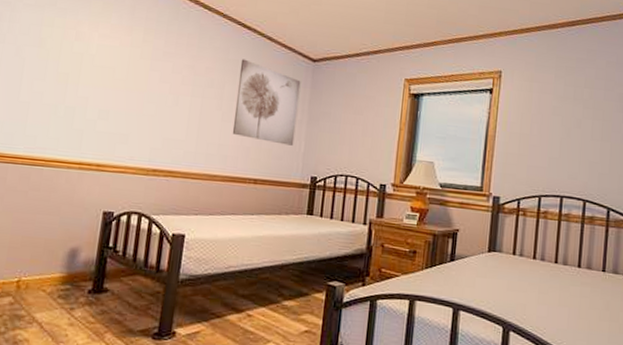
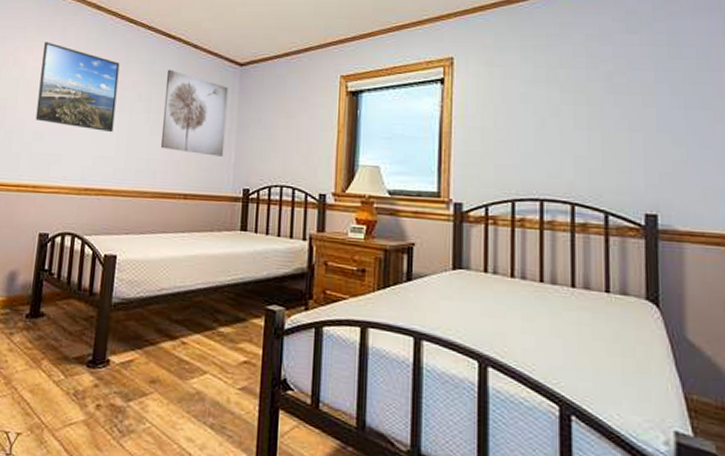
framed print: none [100,18,193,116] -> present [35,42,120,133]

